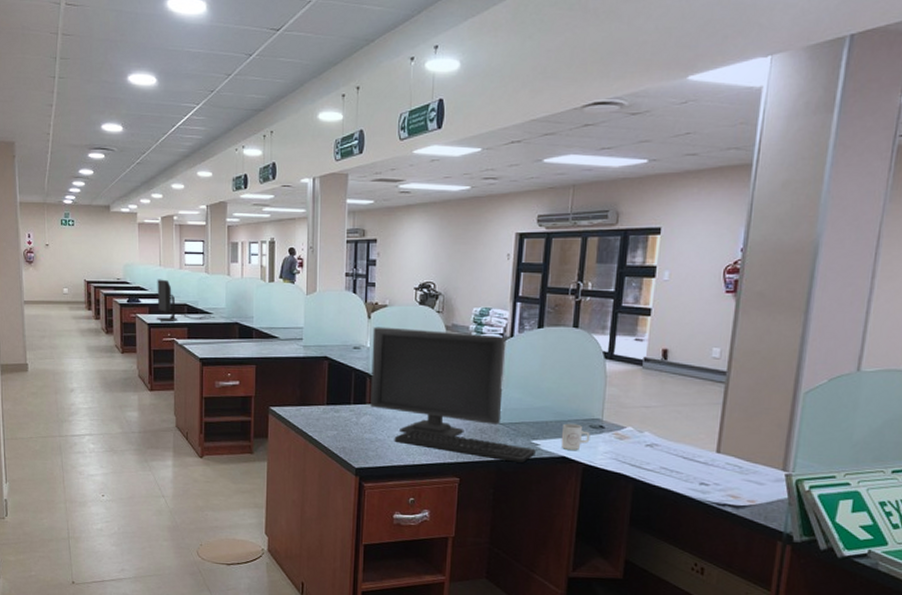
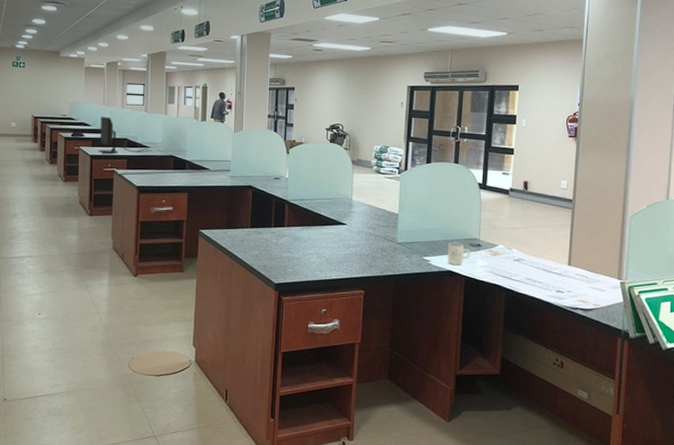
computer monitor: present [370,326,507,437] -> none [288,160,402,255]
computer keyboard: present [394,429,536,463] -> none [308,249,427,276]

